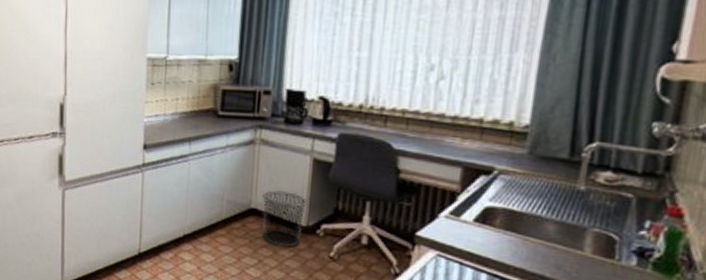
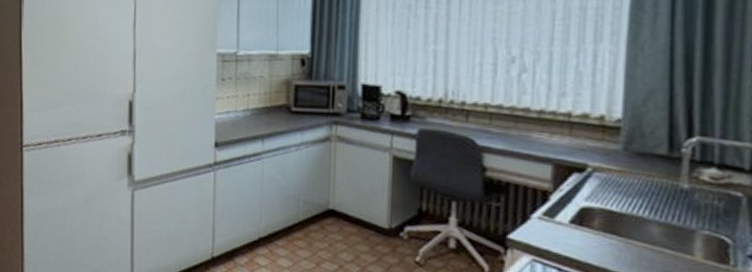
waste bin: present [262,190,307,248] -> none [340,189,388,252]

